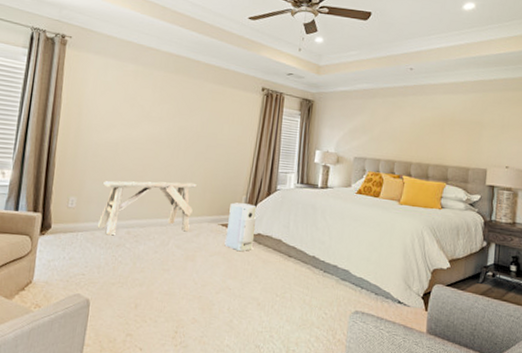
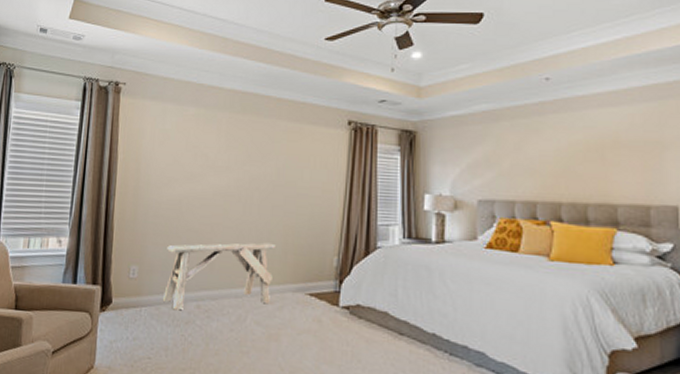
air purifier: present [224,202,257,251] -> none [315,266,354,328]

